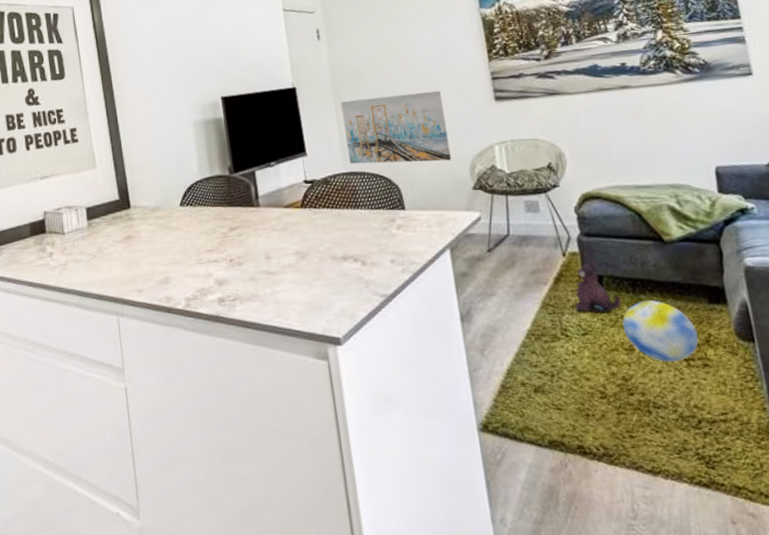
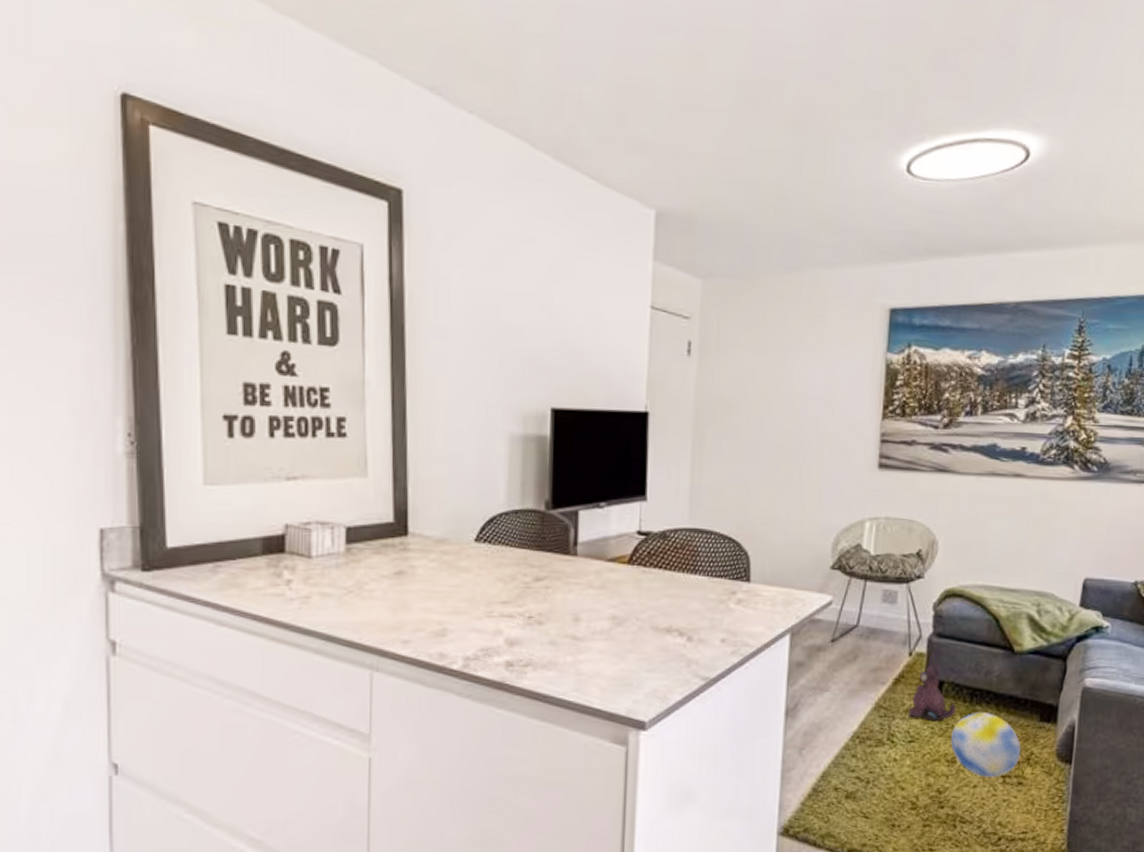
wall art: present [341,90,452,164] -> none [697,440,821,531]

